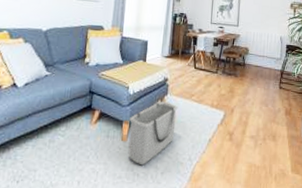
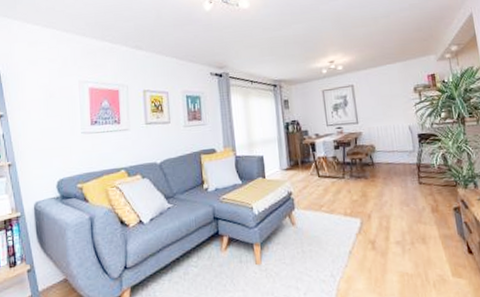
storage bin: present [128,101,178,166] -> none [260,216,311,288]

